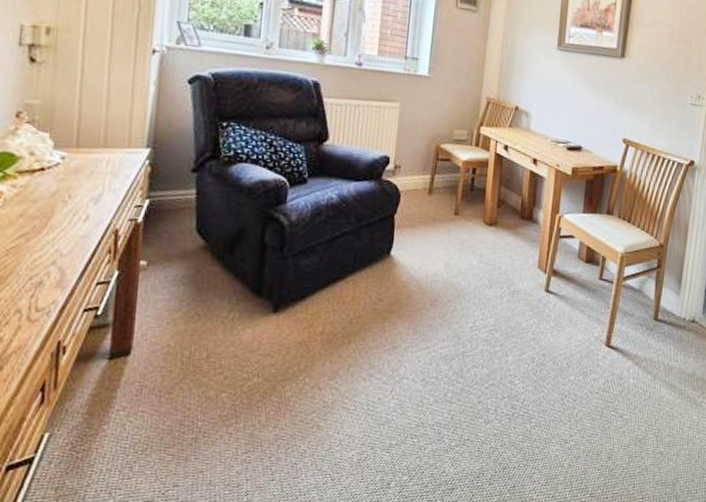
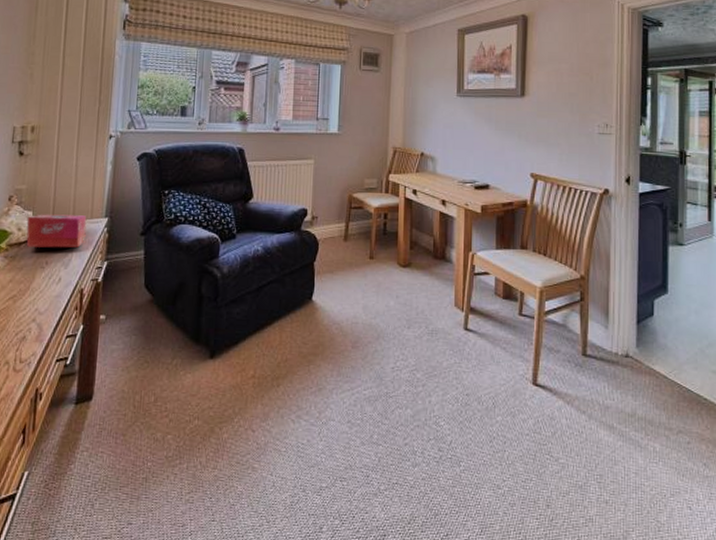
tissue box: none [41,137,123,181] -> present [26,214,87,248]

